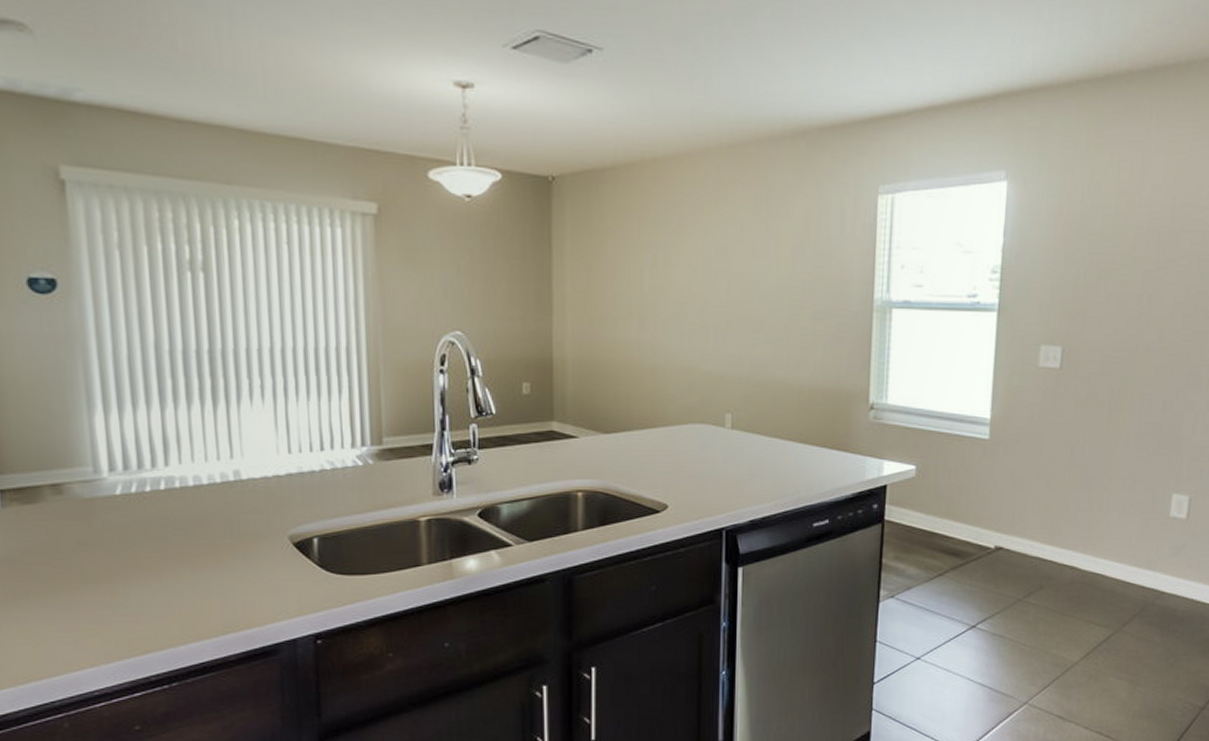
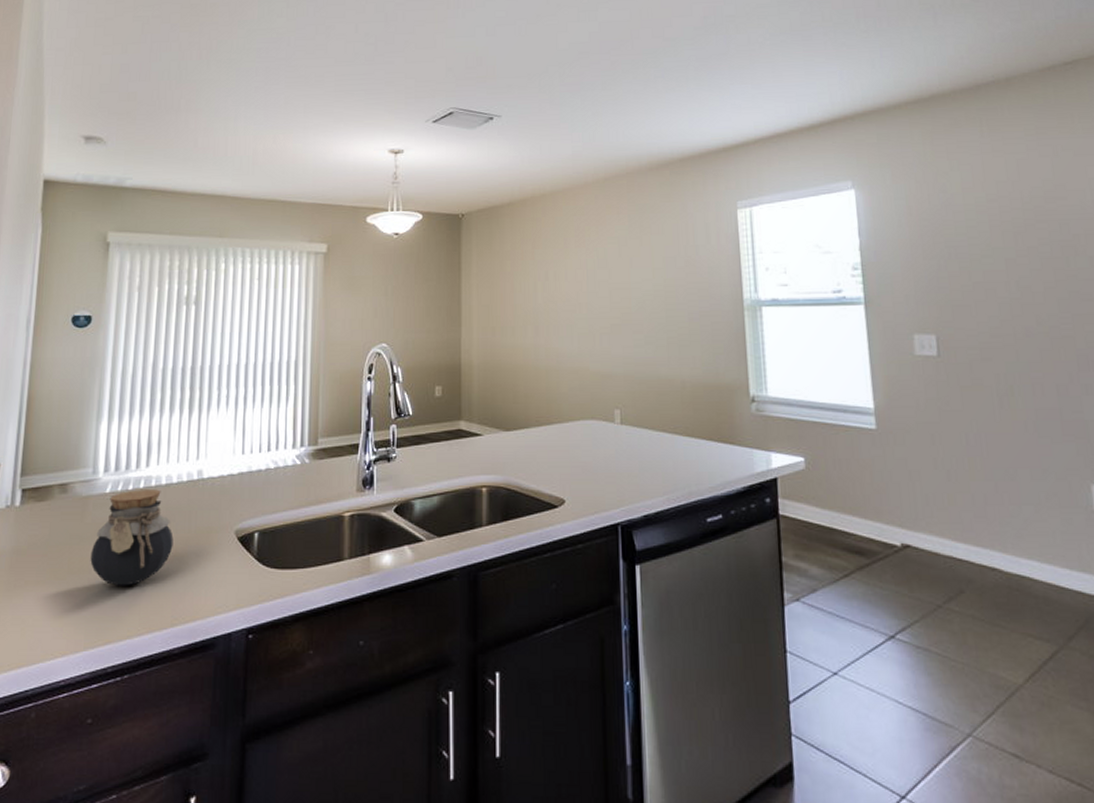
jar: none [107,491,213,595] -> present [90,489,174,586]

